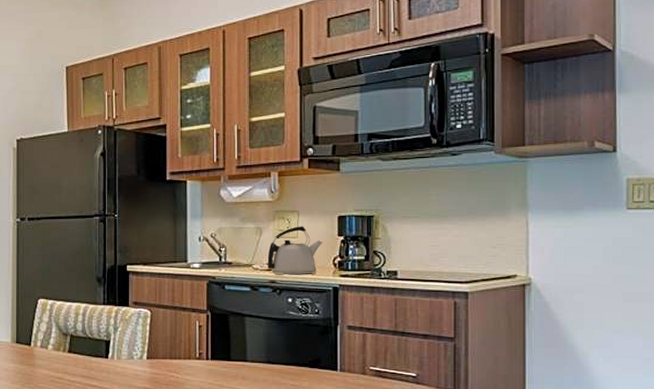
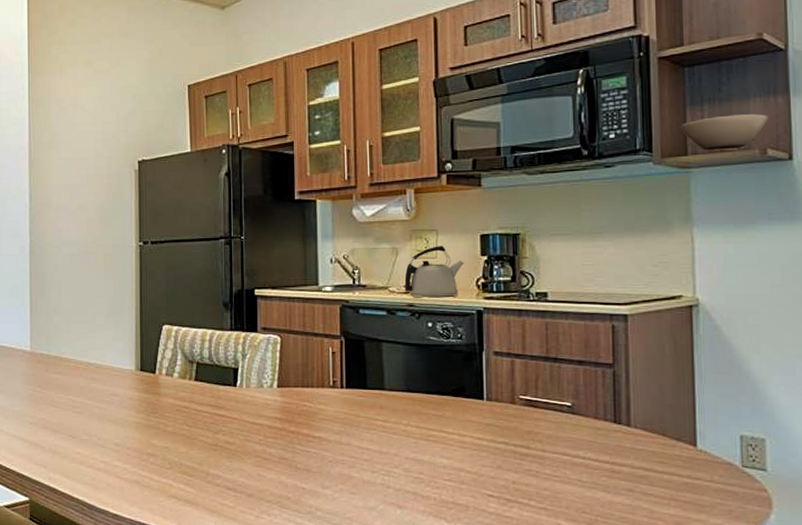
bowl: none [519,109,597,142] -> present [679,114,768,151]

